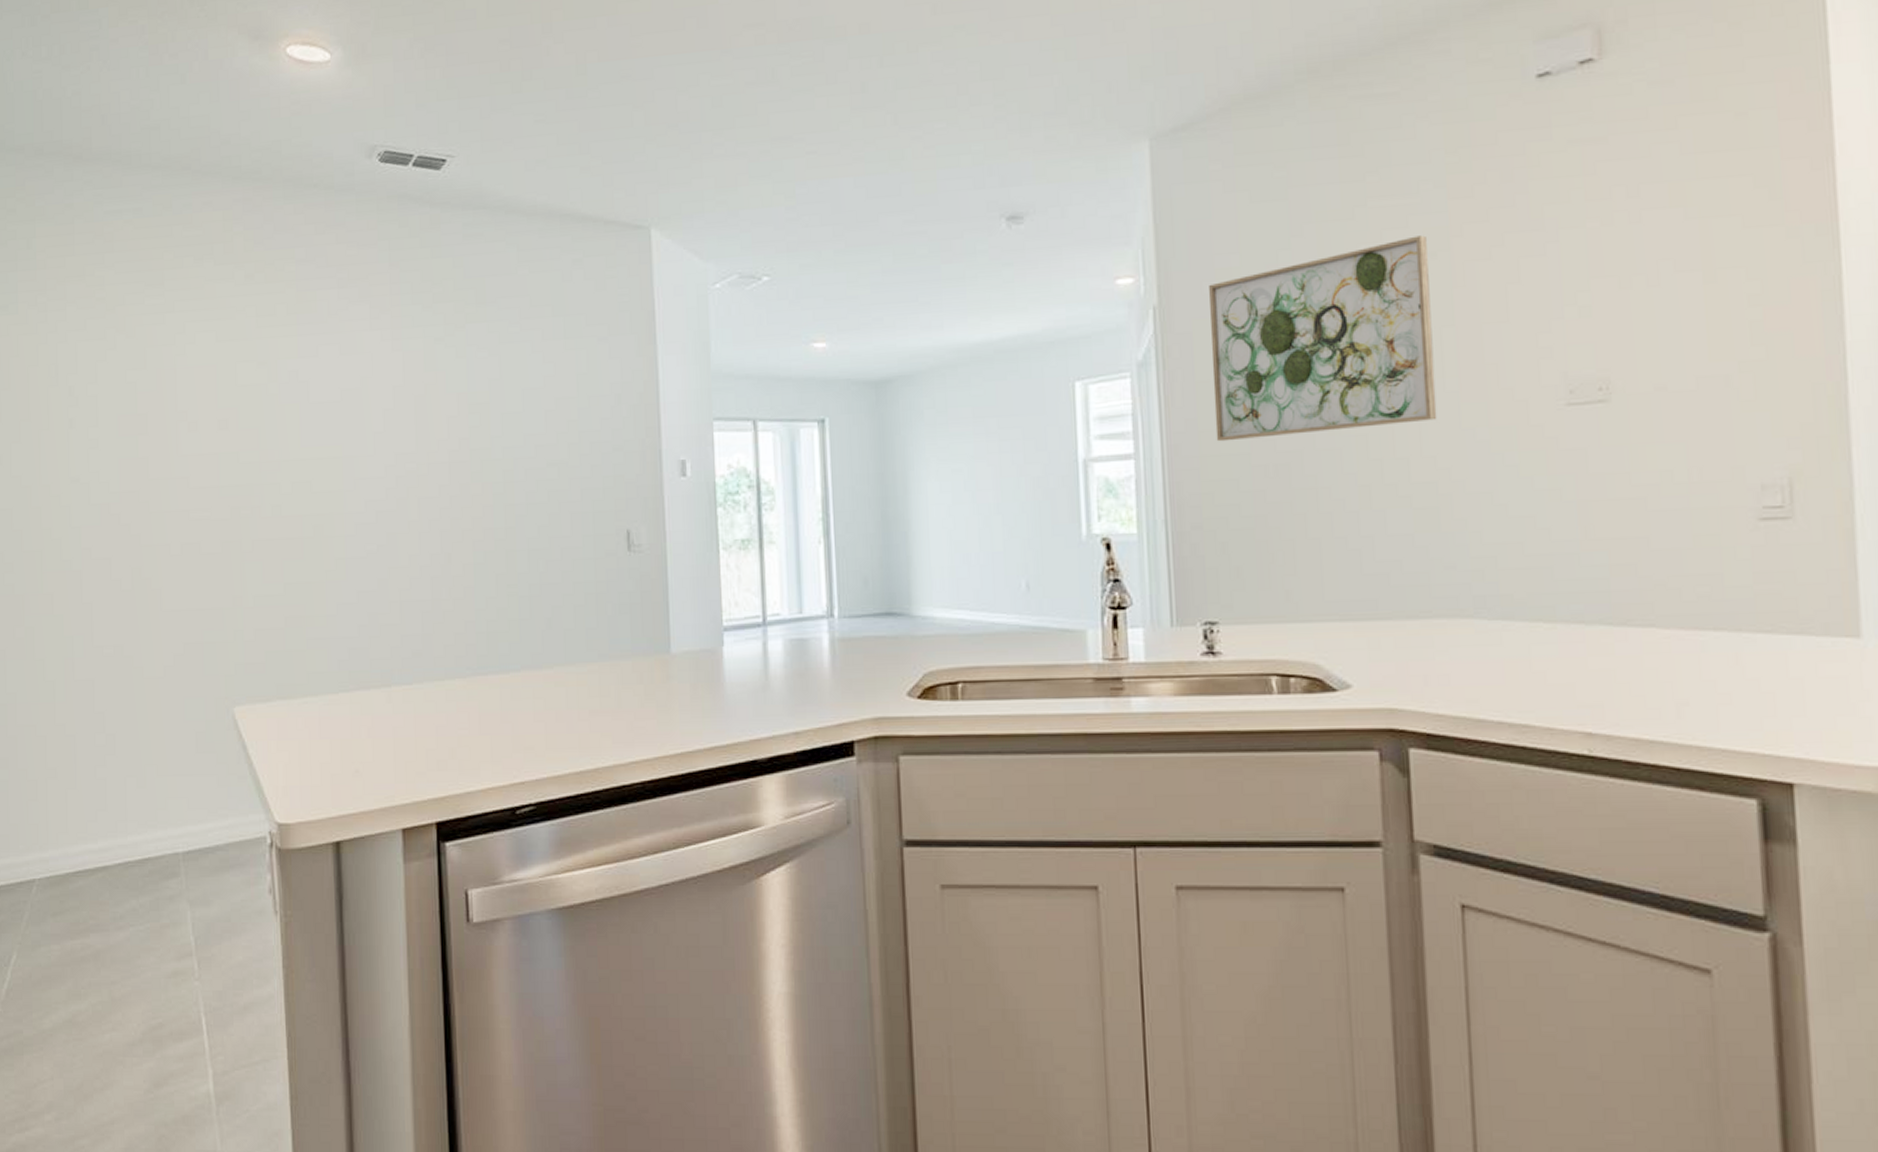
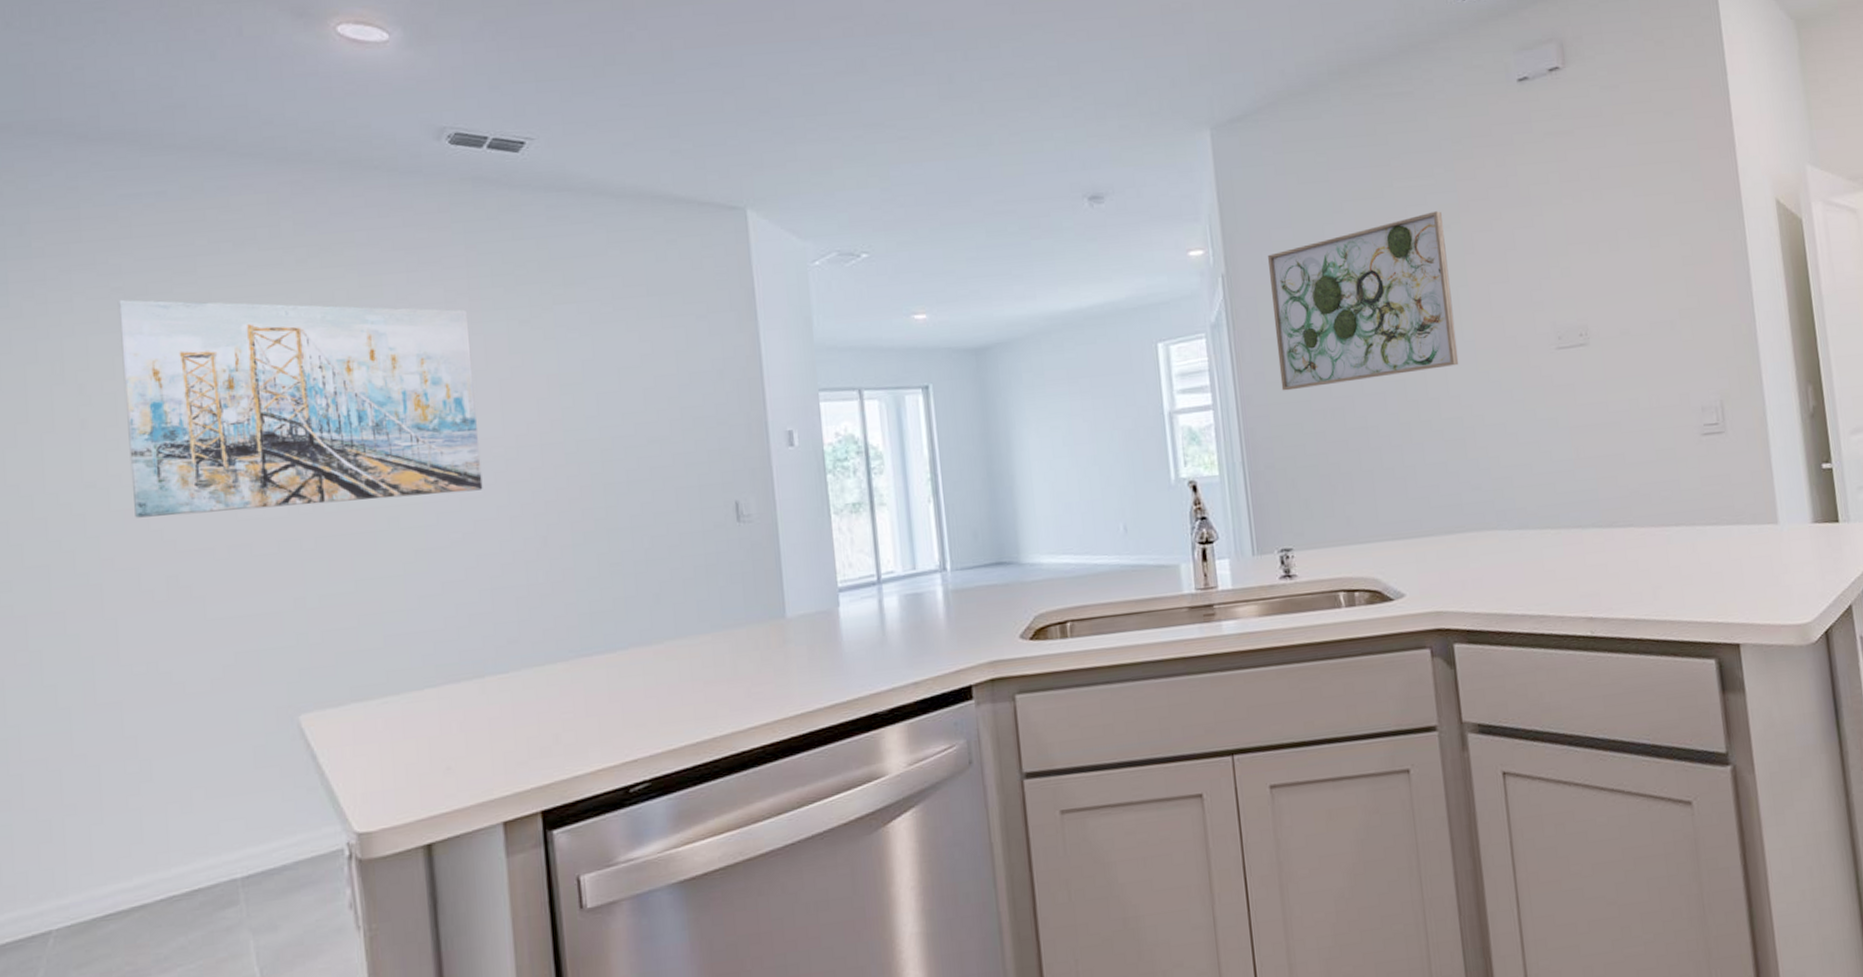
wall art: none [102,309,396,512] -> present [119,299,483,518]

